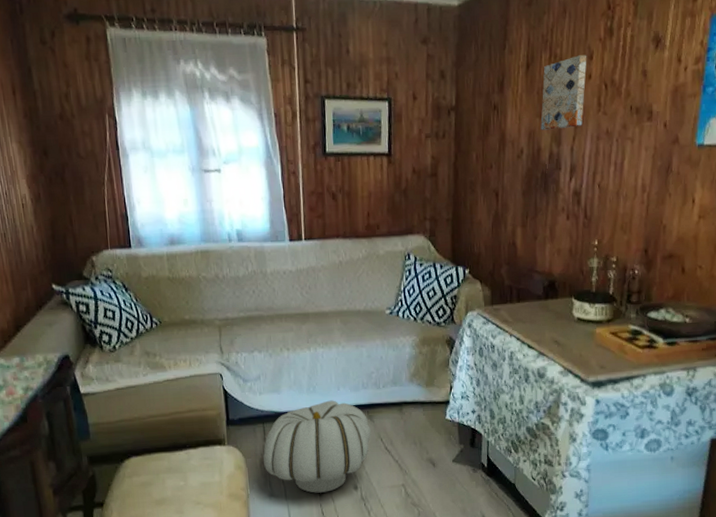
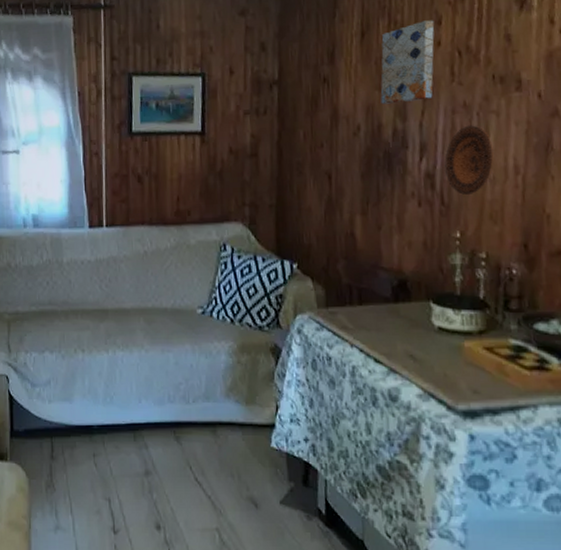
ottoman: present [263,400,371,493] -> none [49,414,178,530]
decorative plate: none [589,150,627,209] -> present [444,125,494,195]

